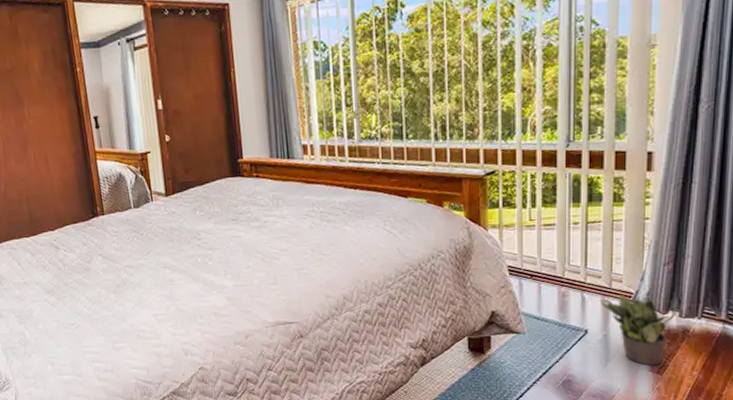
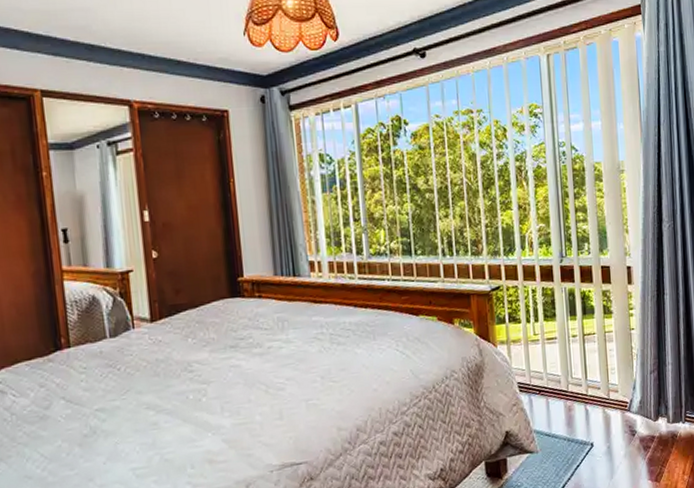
potted plant: present [600,293,676,366] -> none [601,402,664,475]

